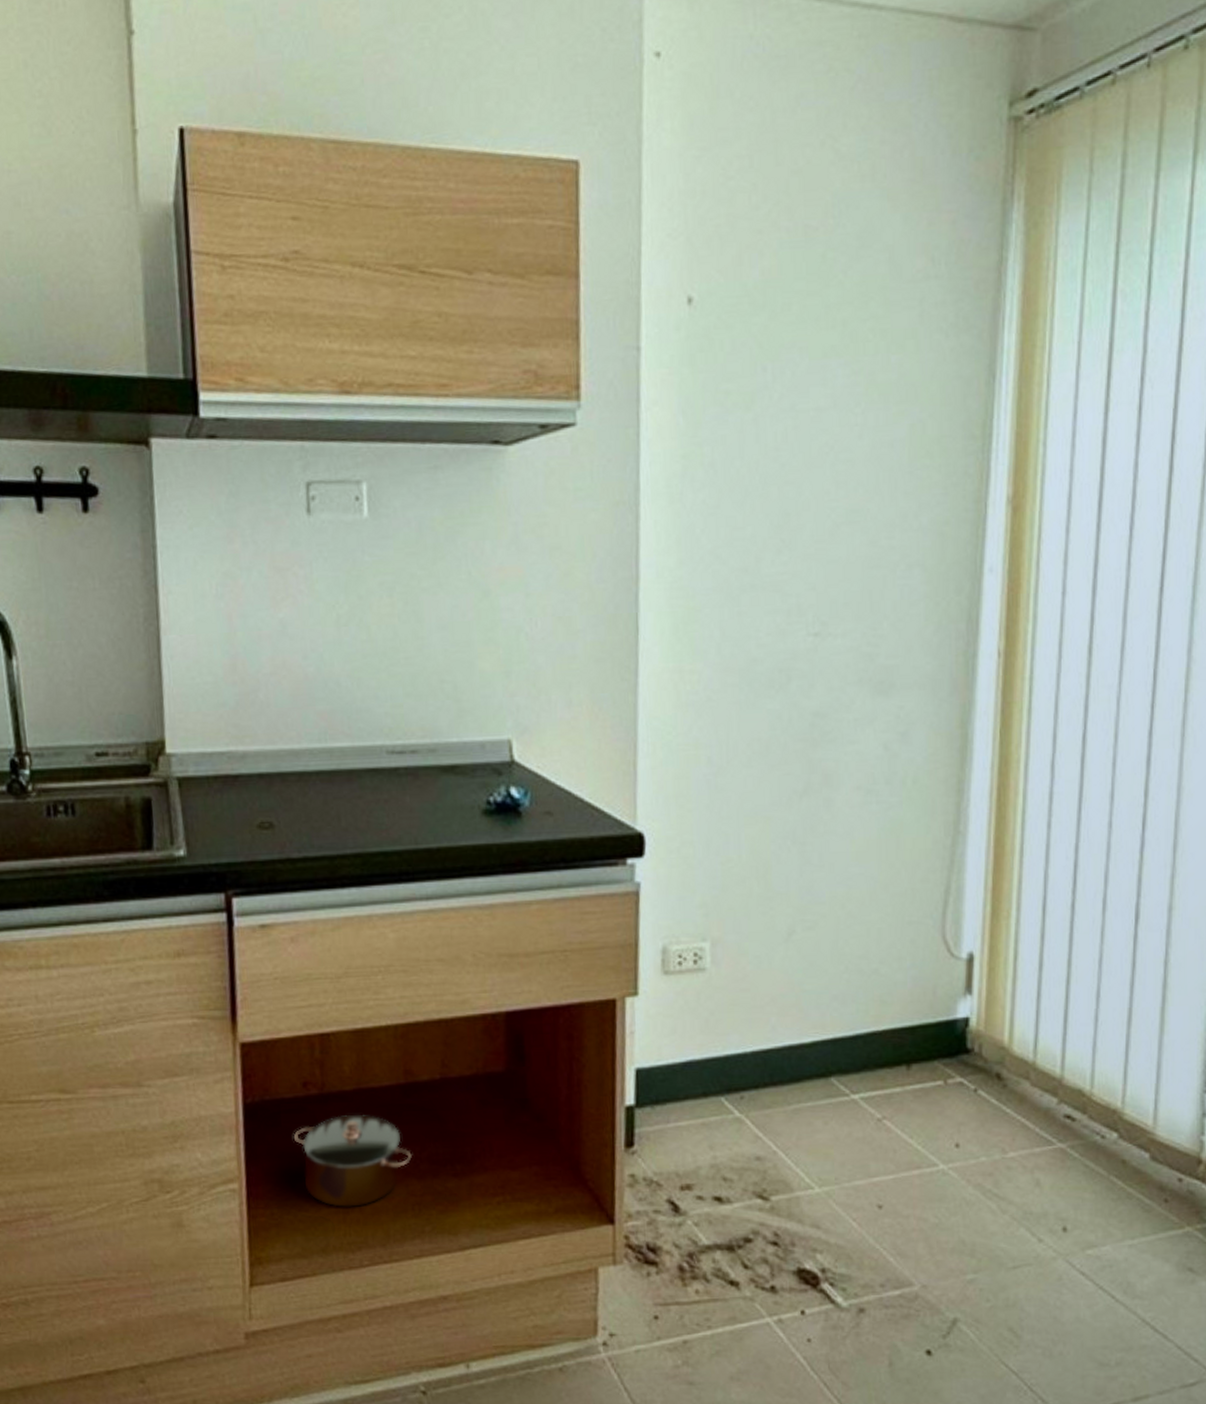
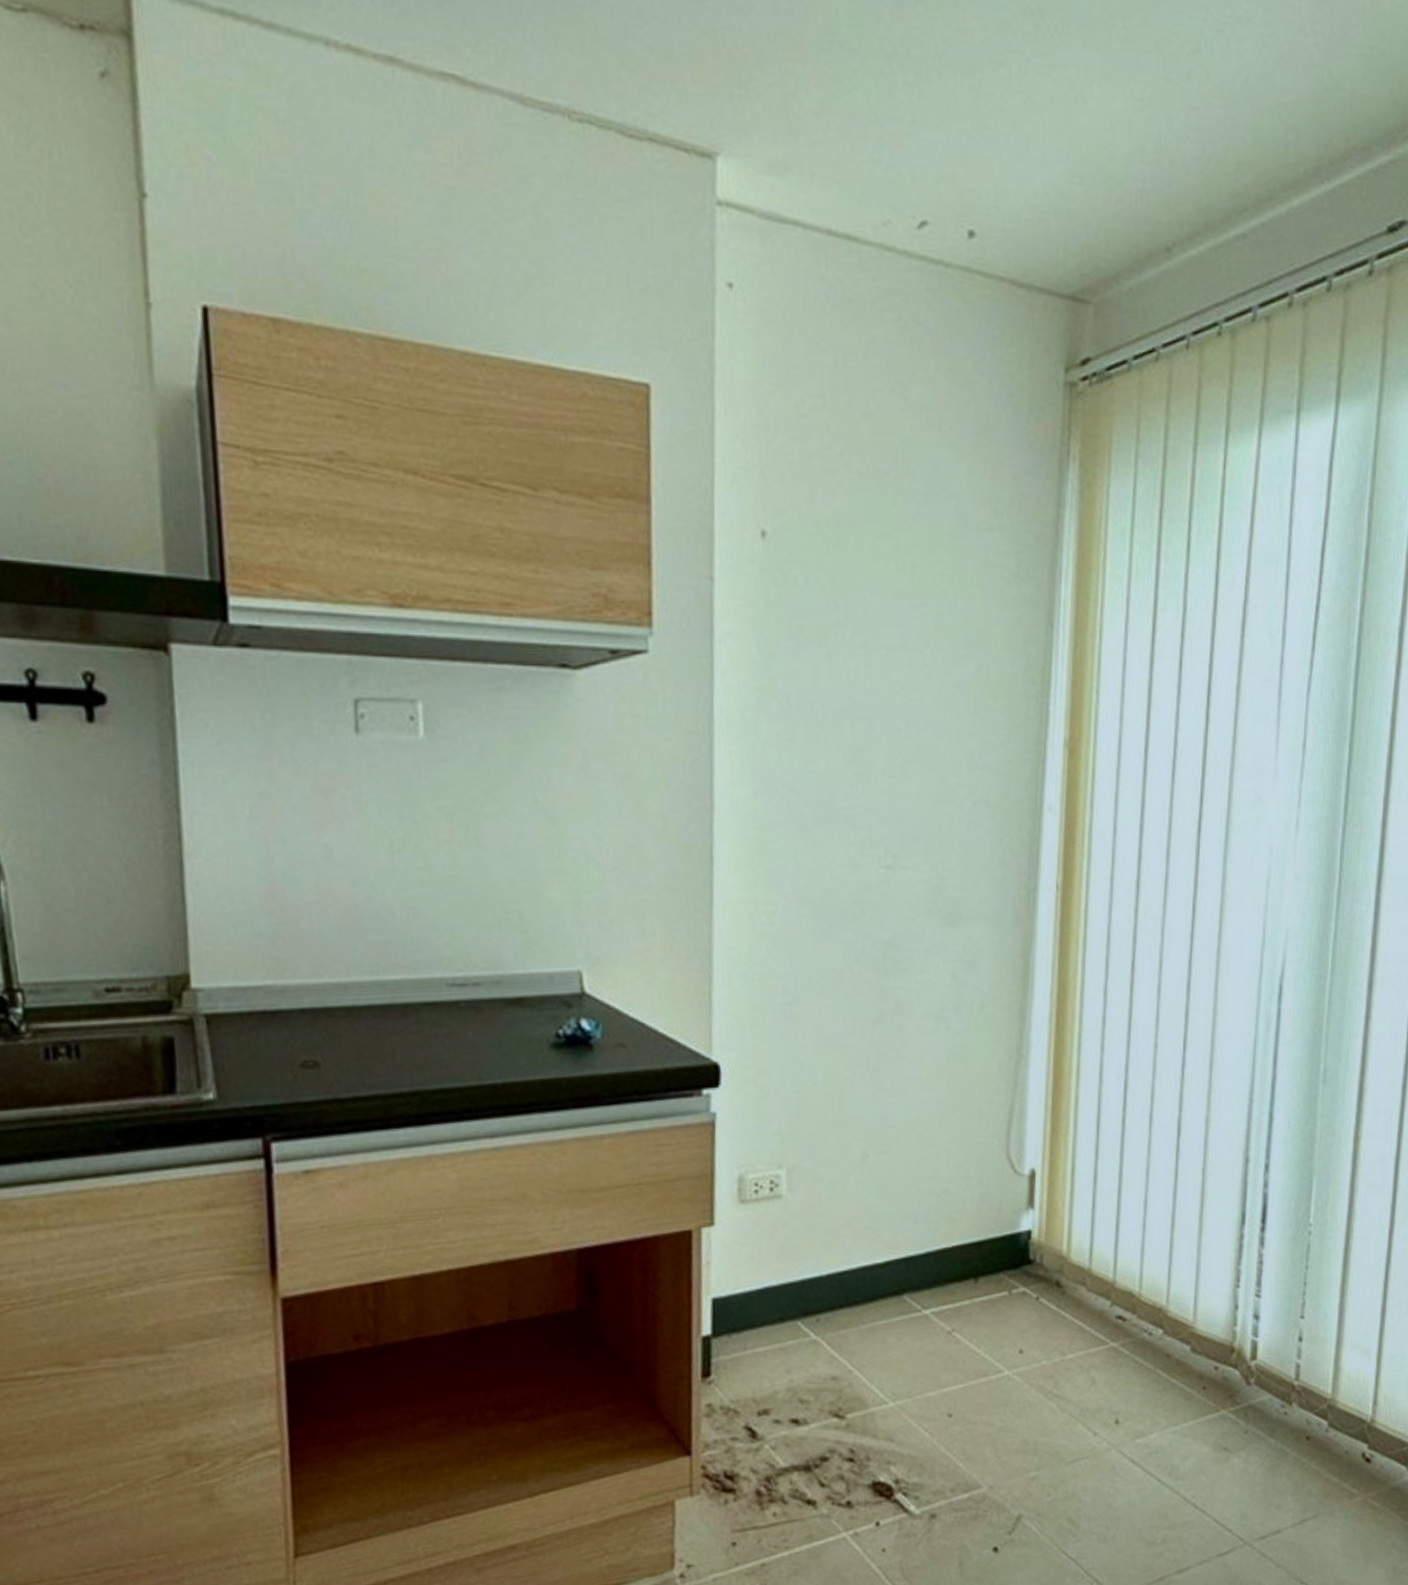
cooking pot: present [293,1115,413,1207] -> none [343,1365,478,1464]

